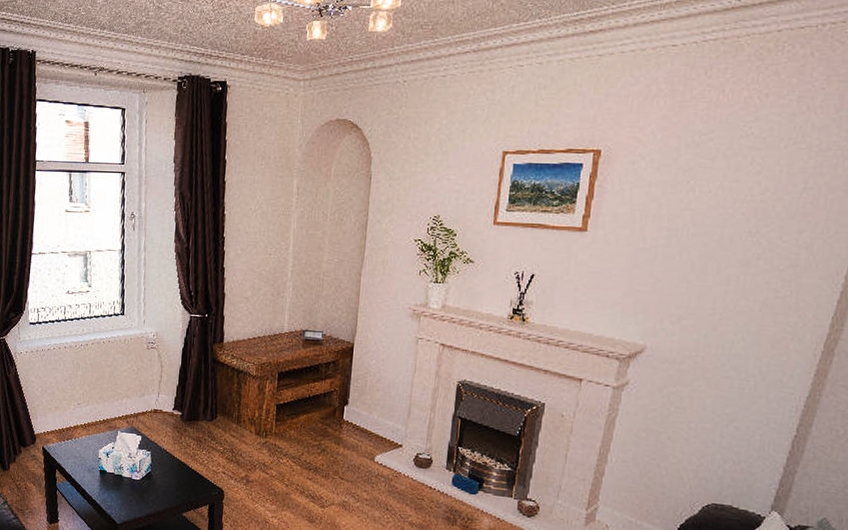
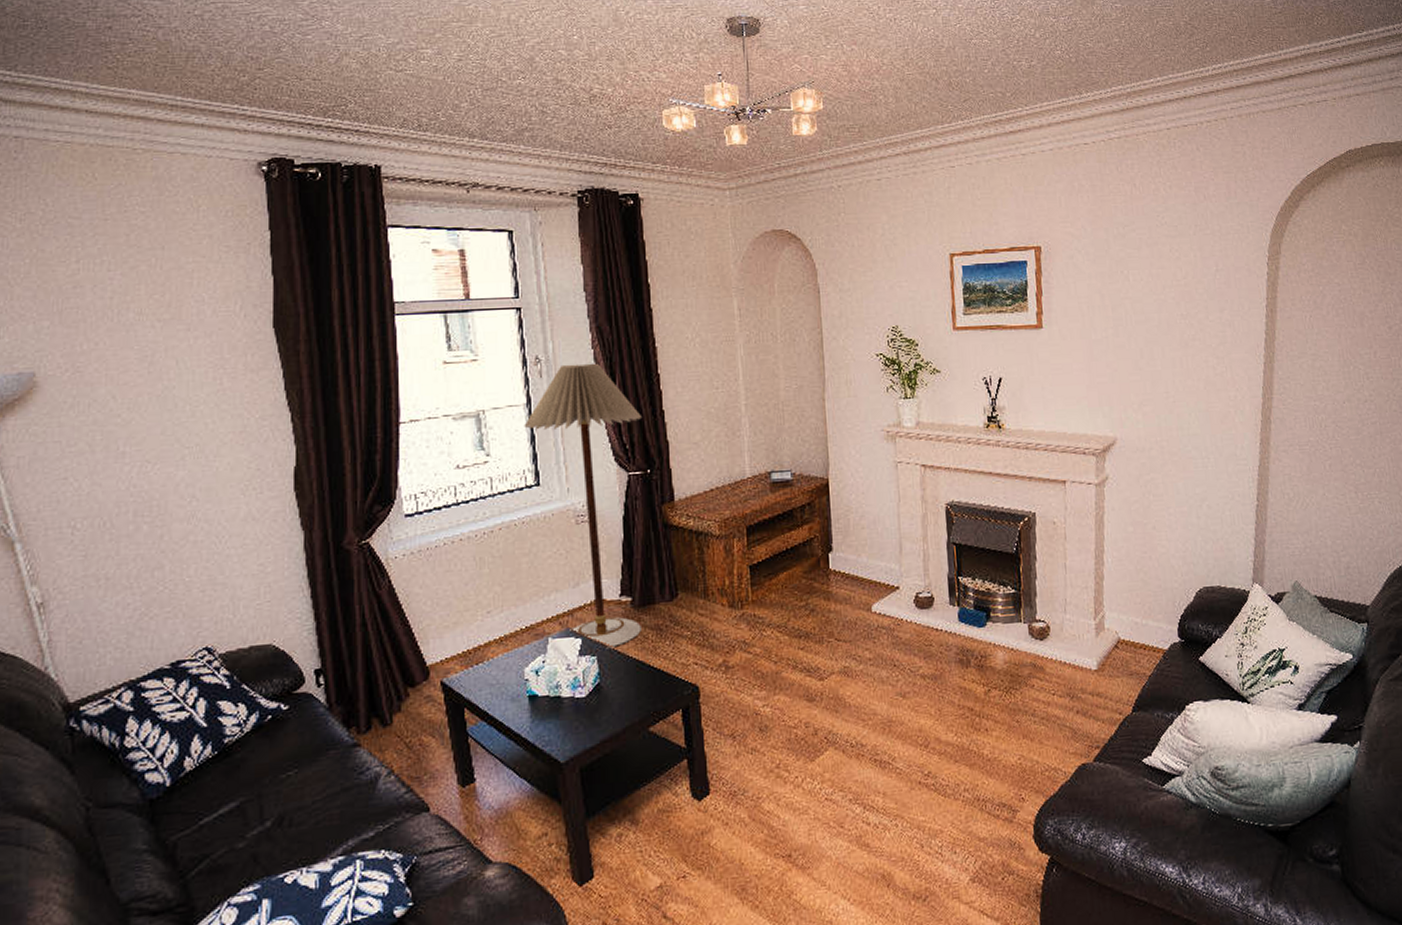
floor lamp: none [117,221,207,448] -> present [524,363,643,649]

